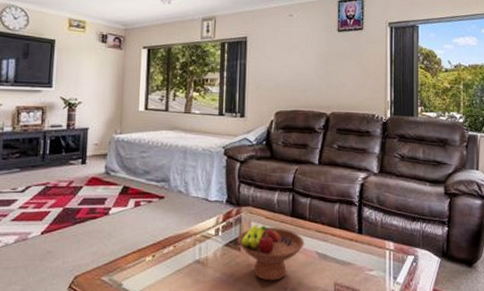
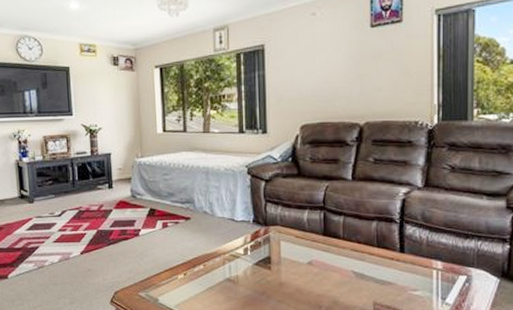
fruit bowl: present [237,224,304,281] -> none [267,243,339,299]

